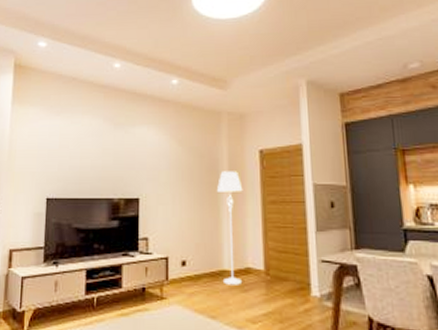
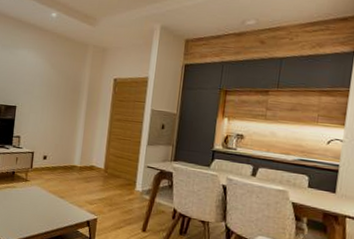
floor lamp: present [217,171,243,285] -> none [73,92,97,177]

